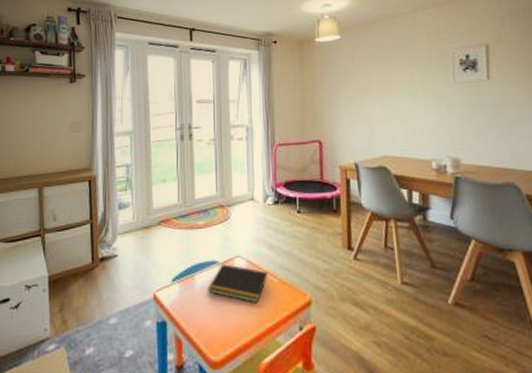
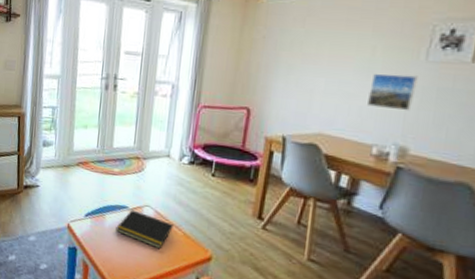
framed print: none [417,95,453,127] -> present [366,73,418,111]

